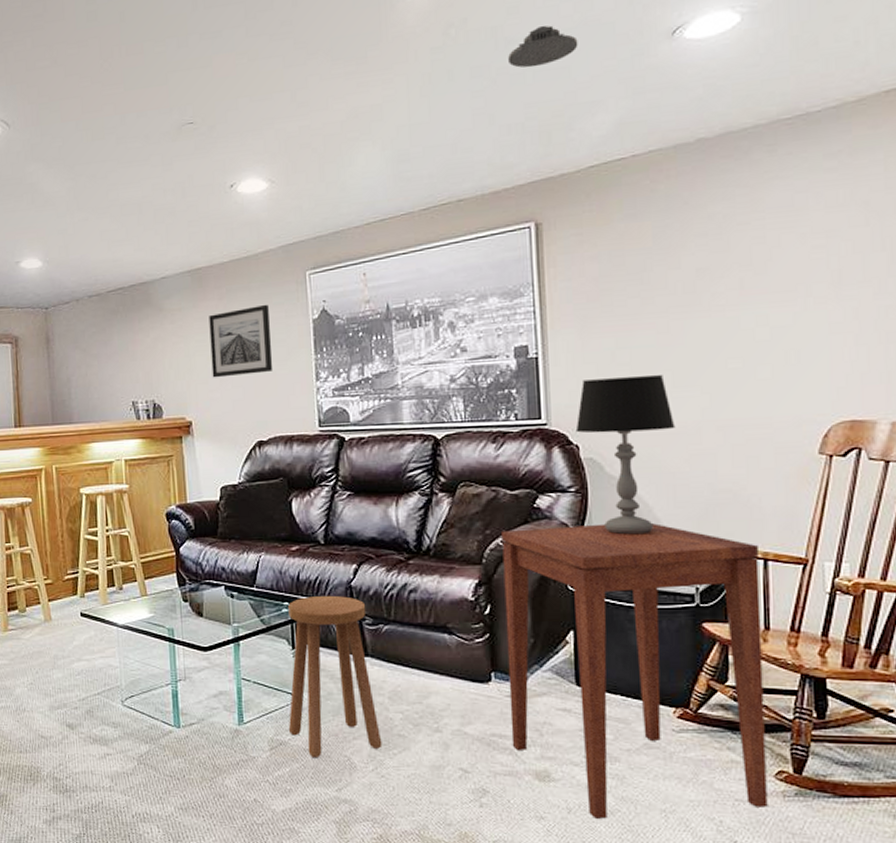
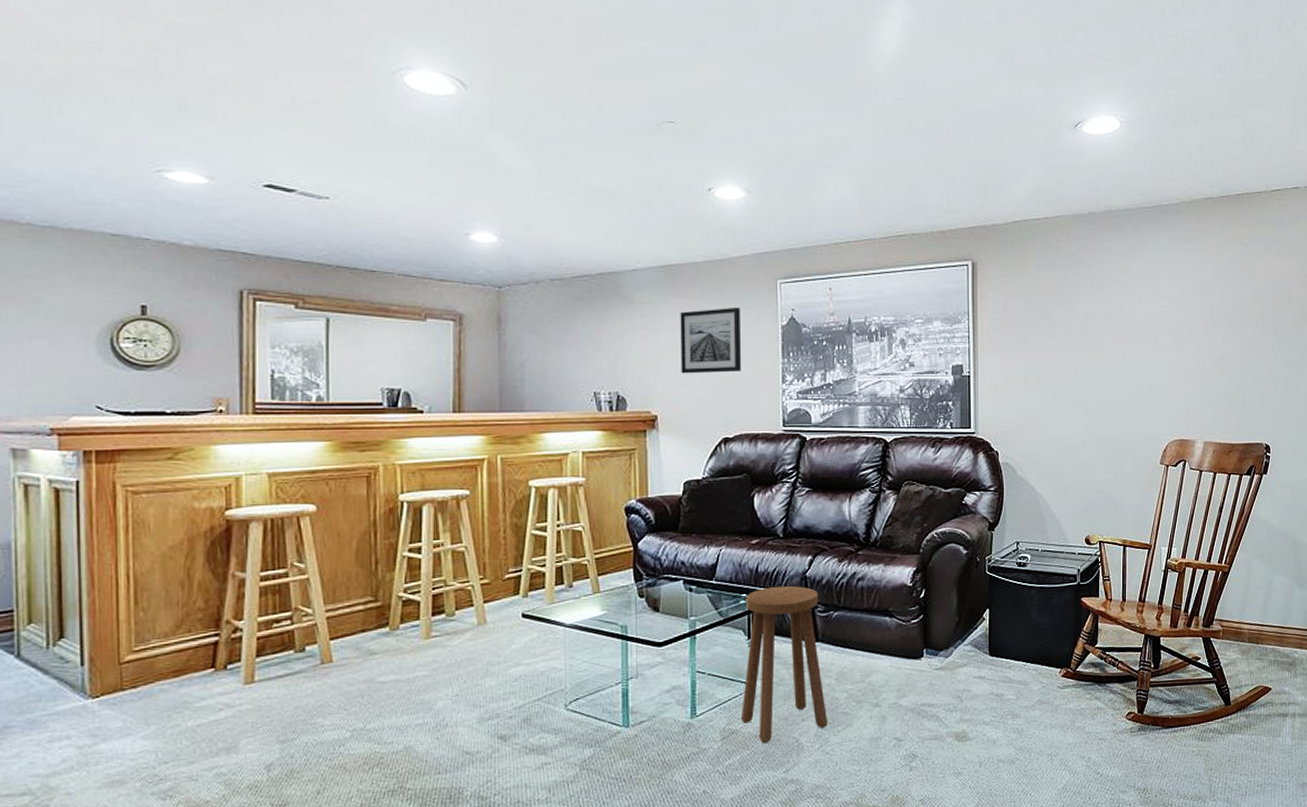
side table: present [502,523,768,819] -> none [936,517,1121,768]
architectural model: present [508,25,578,68] -> none [956,98,1009,132]
table lamp: present [575,375,676,535] -> none [996,397,1068,527]

